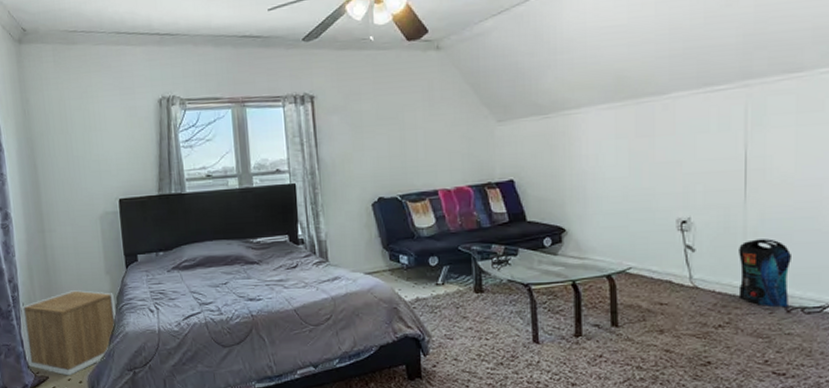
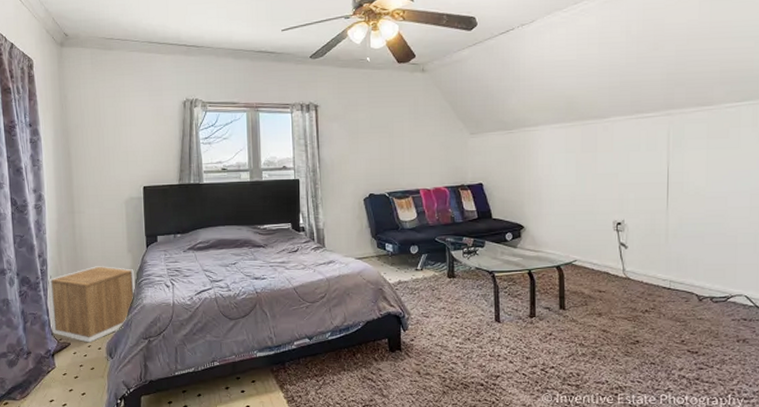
pouch: present [738,239,791,308] -> none [661,240,703,297]

